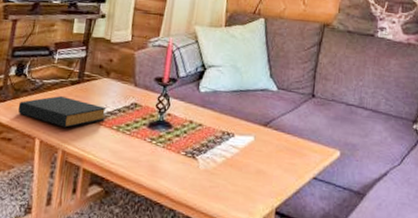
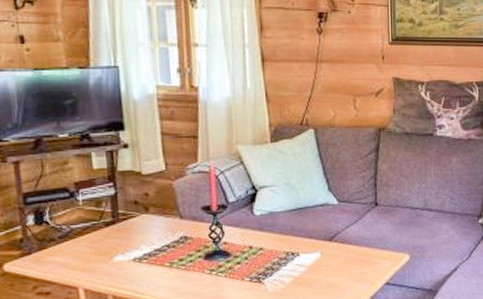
hardback book: present [17,96,107,128] -> none [48,240,156,272]

